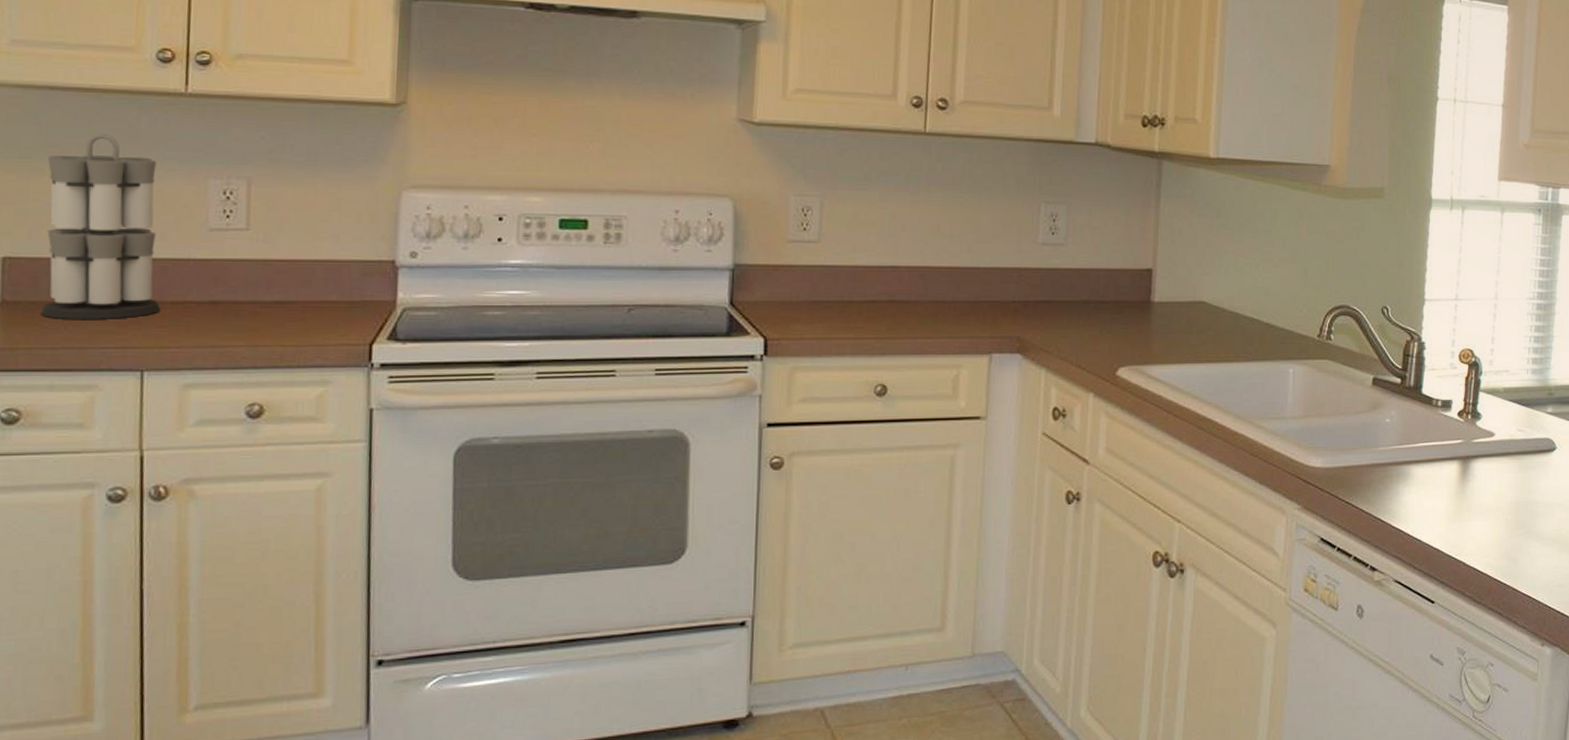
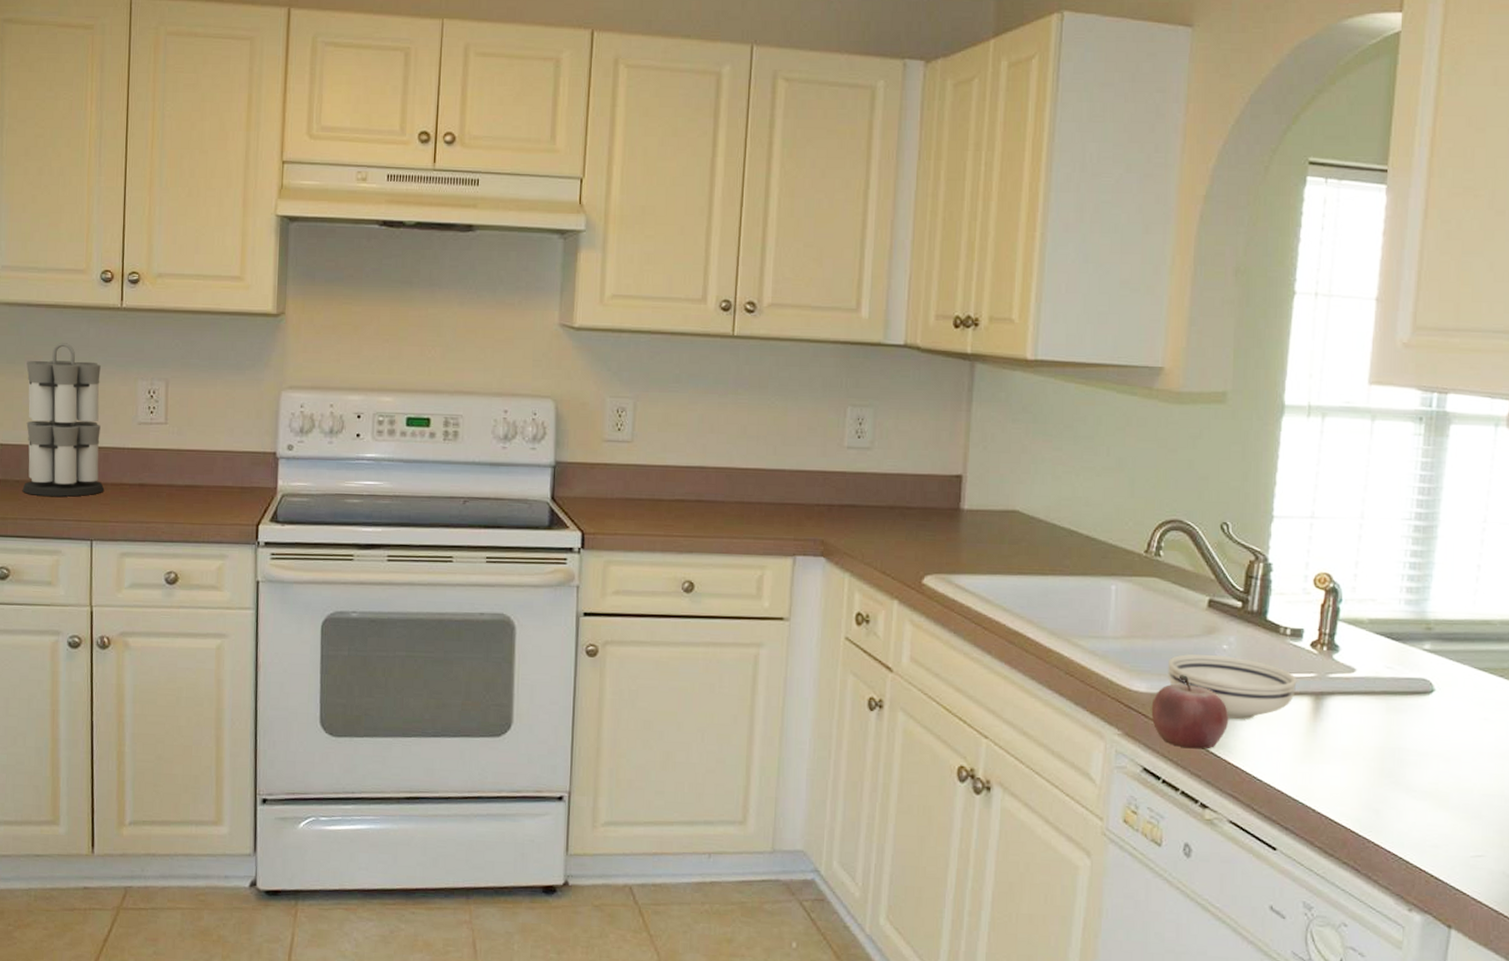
fruit: none [1326,447,1393,517] -> present [1151,673,1229,749]
bowl: none [1340,428,1448,487] -> present [1168,653,1297,720]

